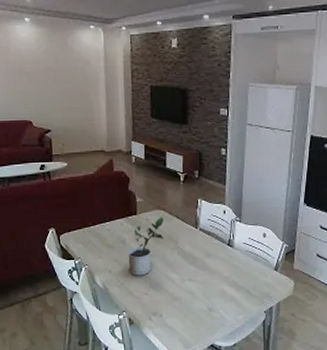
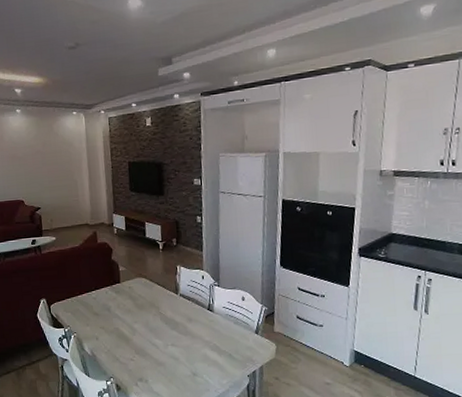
potted plant: present [128,217,165,276] -> none [113,284,147,343]

